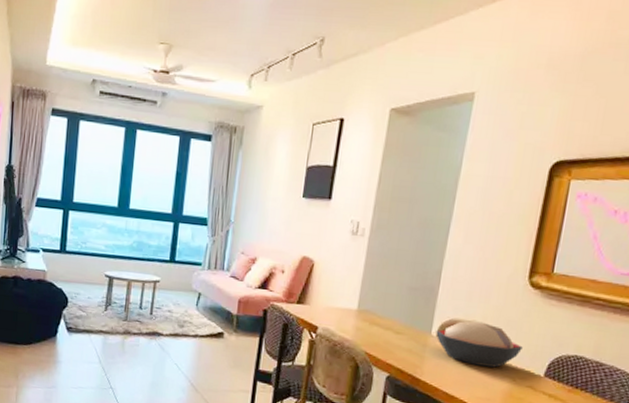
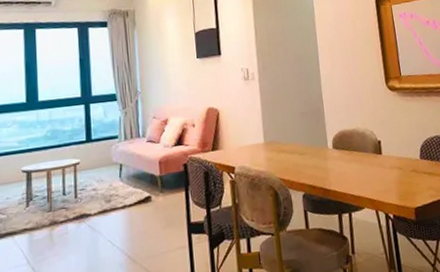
decorative bowl: present [436,321,523,368] -> none [331,127,398,165]

